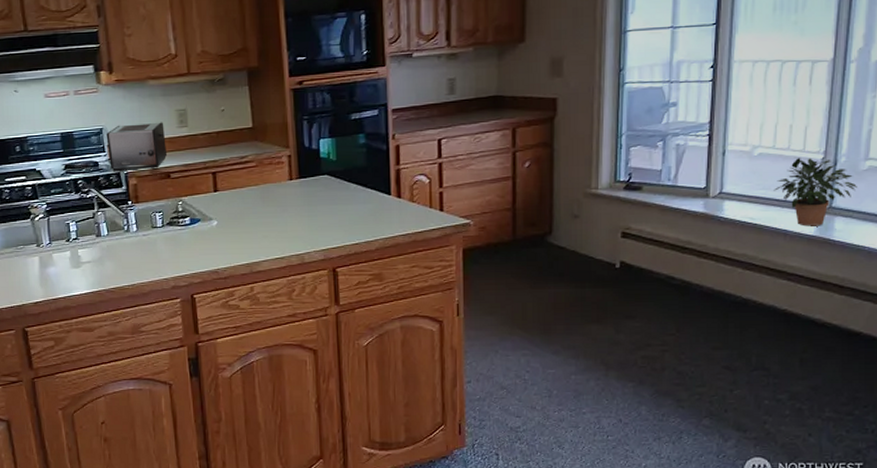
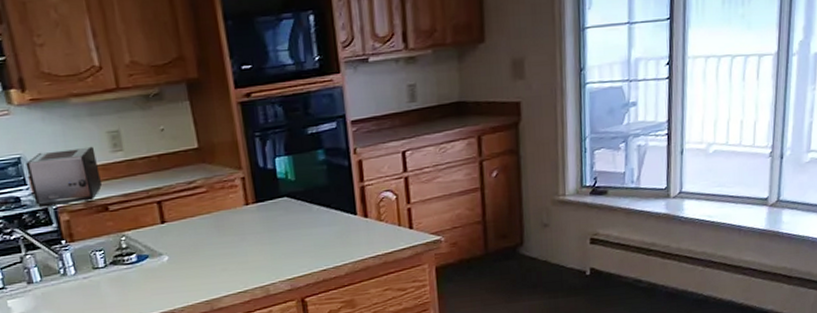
potted plant: present [774,157,857,227] -> none [728,152,801,221]

